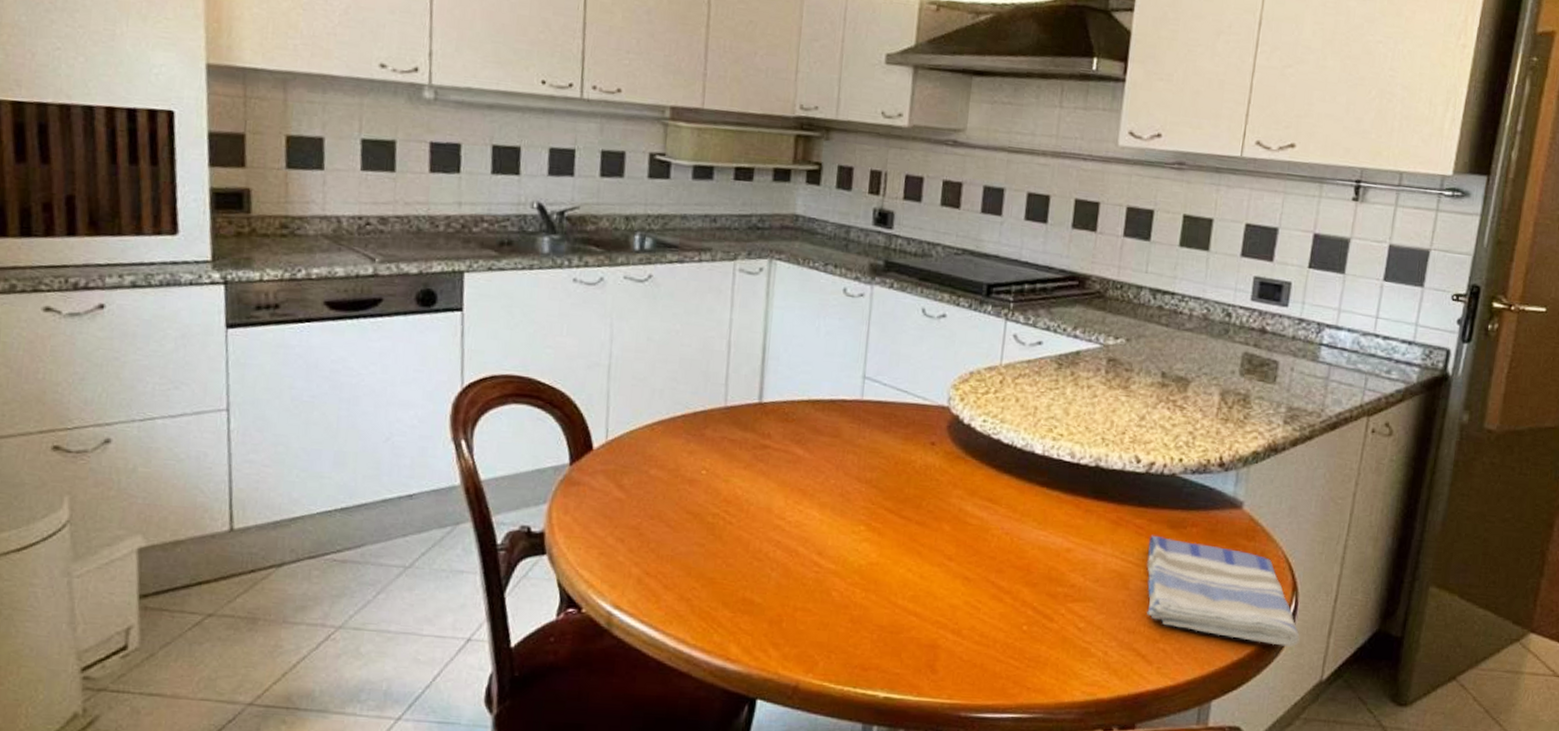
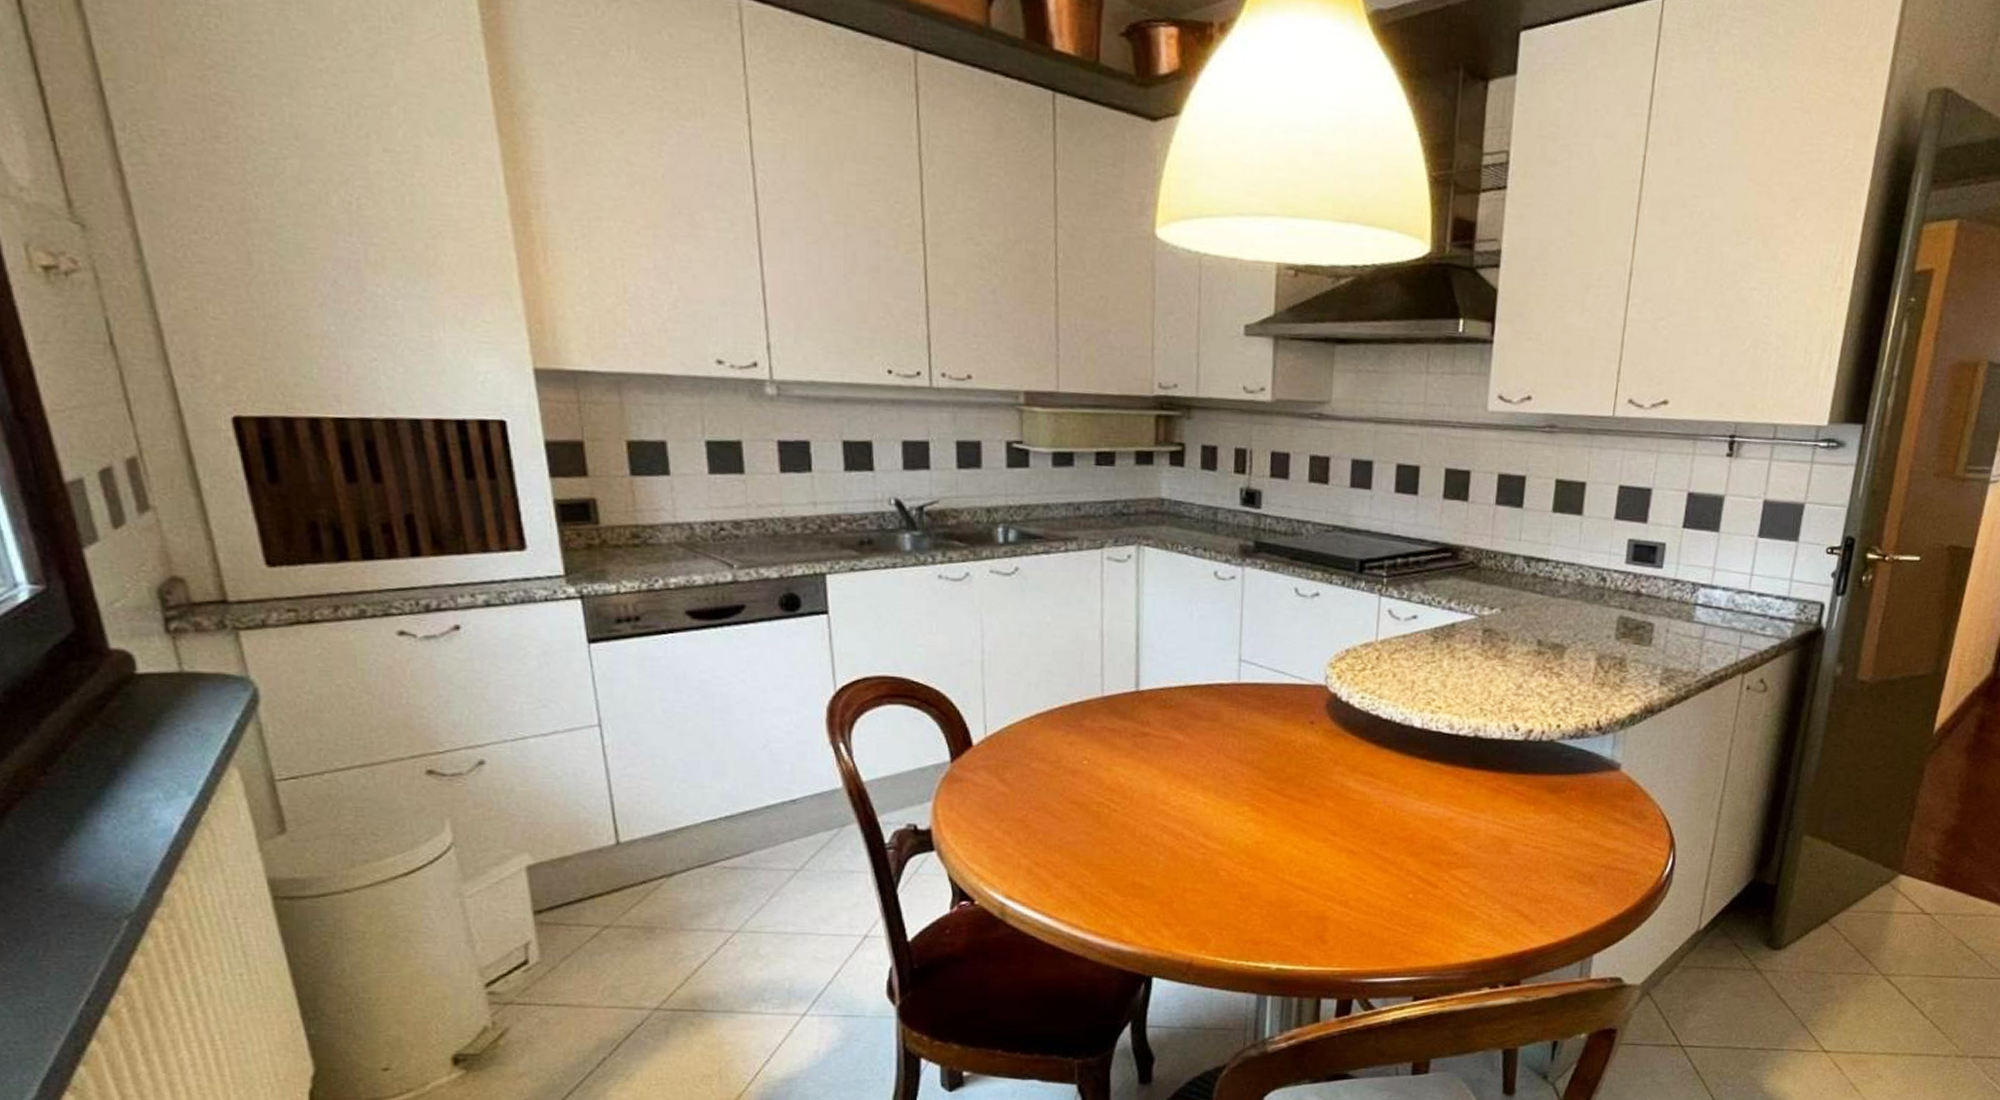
dish towel: present [1147,535,1300,647] -> none [1528,800,1678,900]

